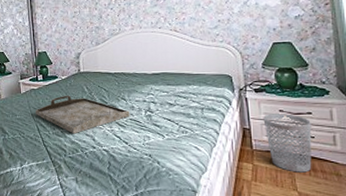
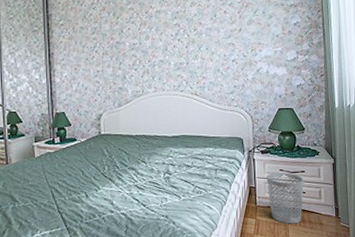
serving tray: present [36,95,130,134] -> none [51,158,149,199]

